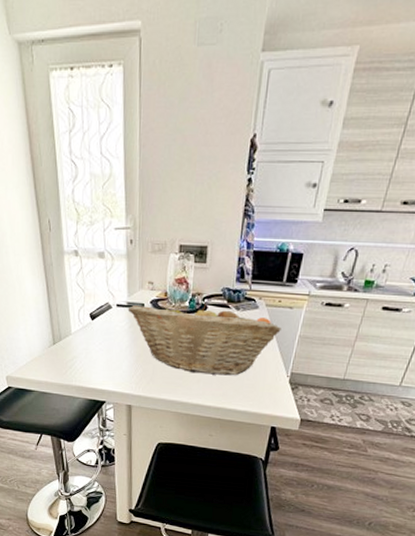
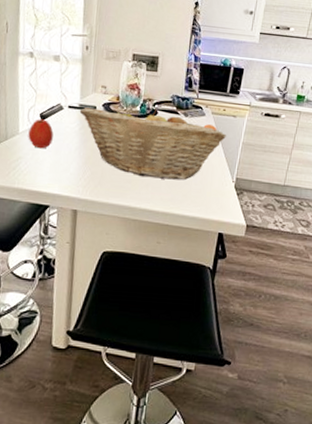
apple: none [80,319,104,348] -> present [28,119,54,149]

